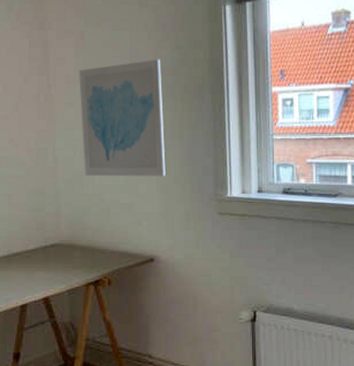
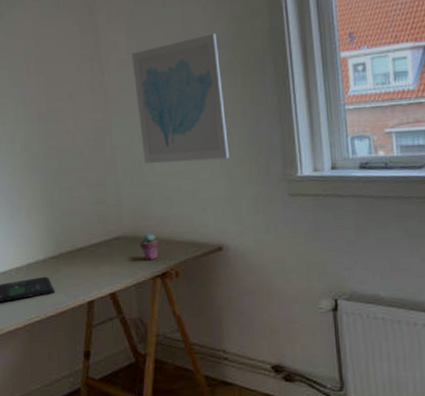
potted succulent: none [75,242,95,268] -> present [139,233,160,260]

